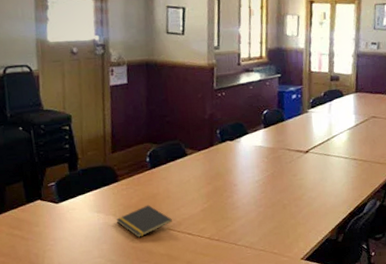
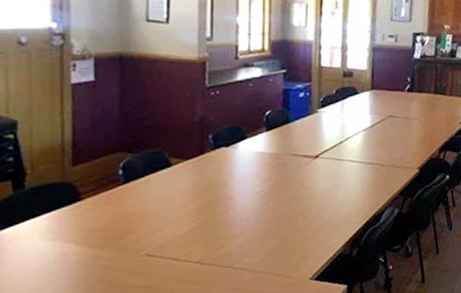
notepad: present [116,205,172,237] -> none [77,227,152,268]

